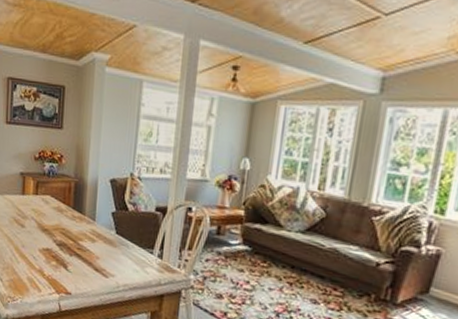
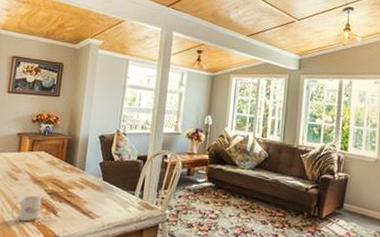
mug: none [20,245,51,274] -> present [10,195,42,222]

